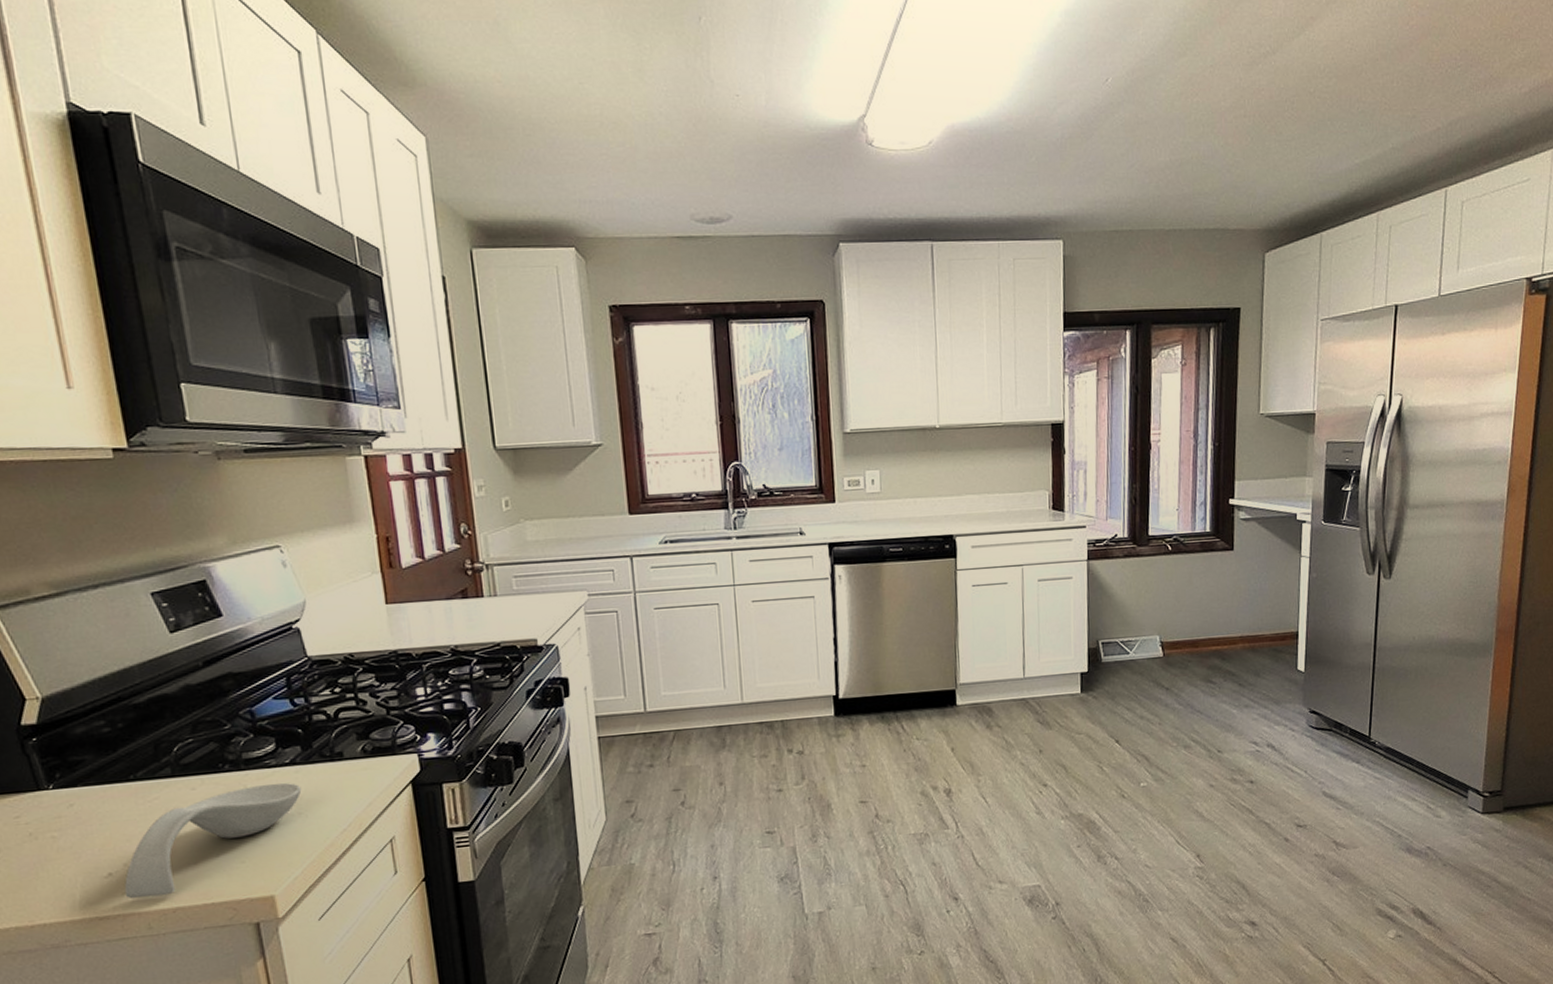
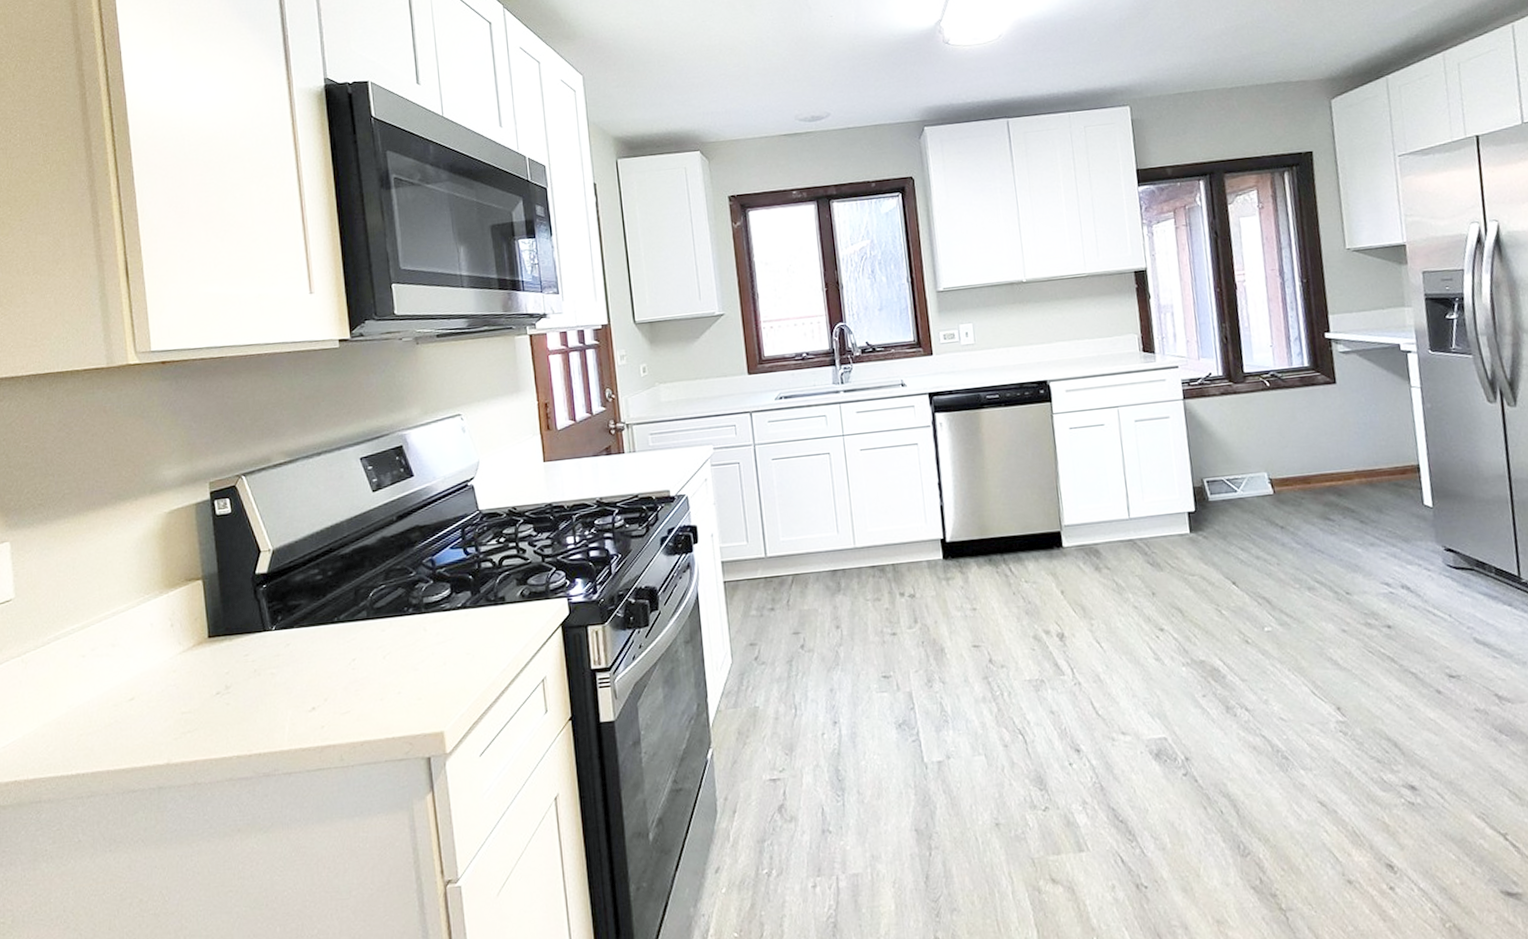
spoon rest: present [124,783,302,899] -> none [323,625,470,732]

